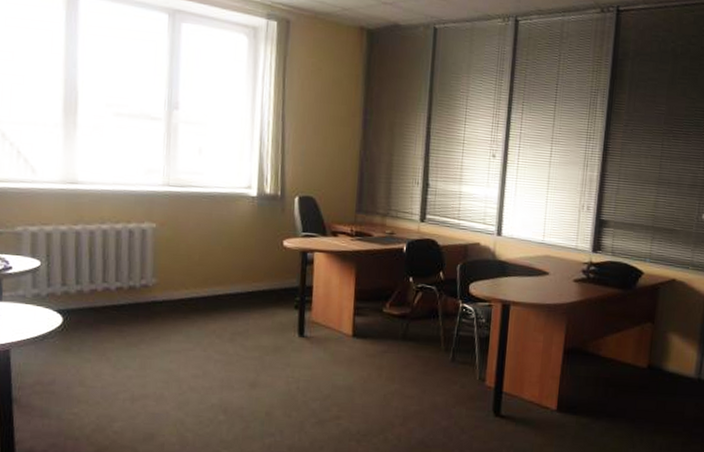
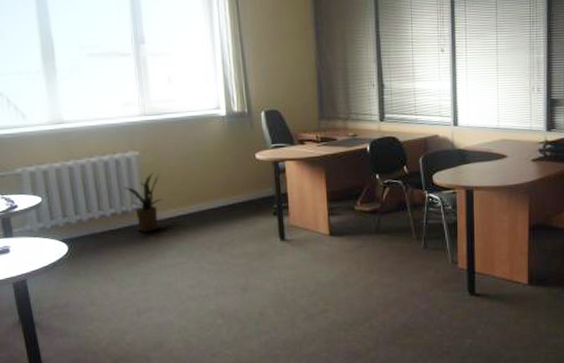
house plant: none [134,248,176,313] -> present [123,172,163,233]

